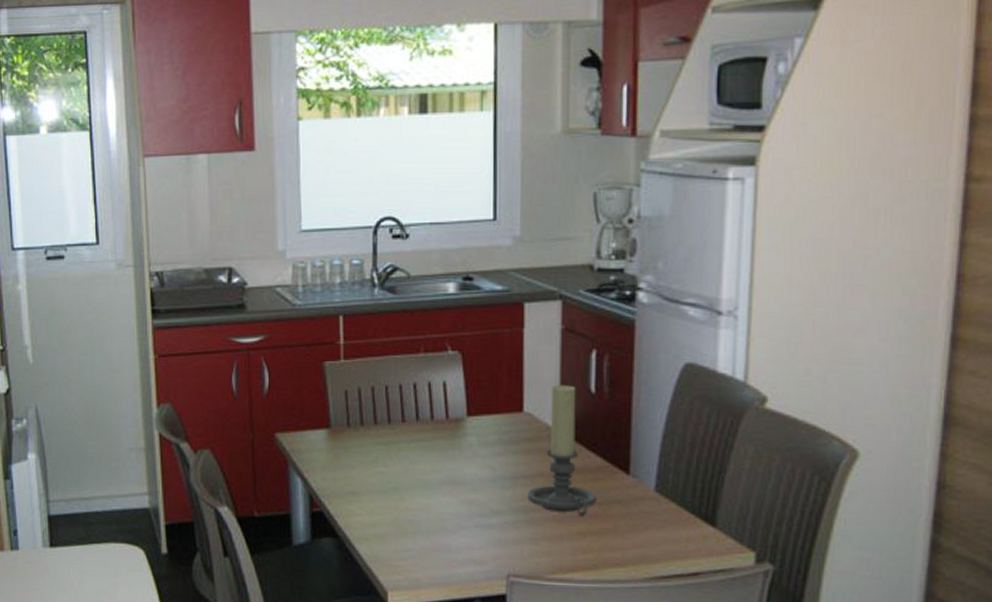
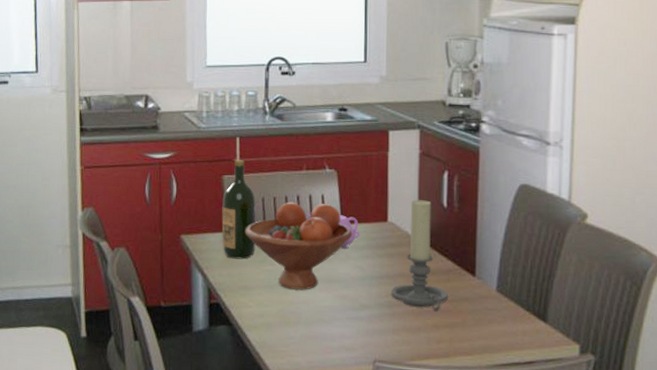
wine bottle: none [324,343,365,460] -> present [222,160,257,259]
fruit bowl: none [352,391,481,495] -> present [245,201,353,290]
teapot: none [423,404,489,445] -> present [305,213,360,249]

